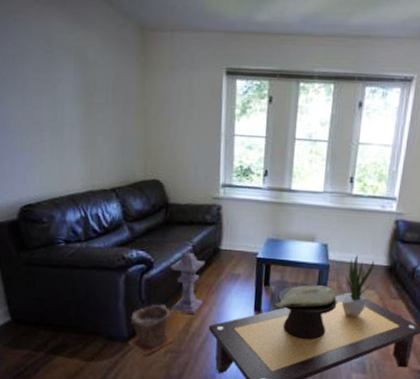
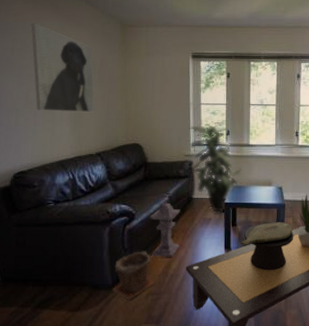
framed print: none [34,23,110,140] -> present [31,23,96,113]
indoor plant: none [219,158,280,269] -> present [189,121,242,213]

